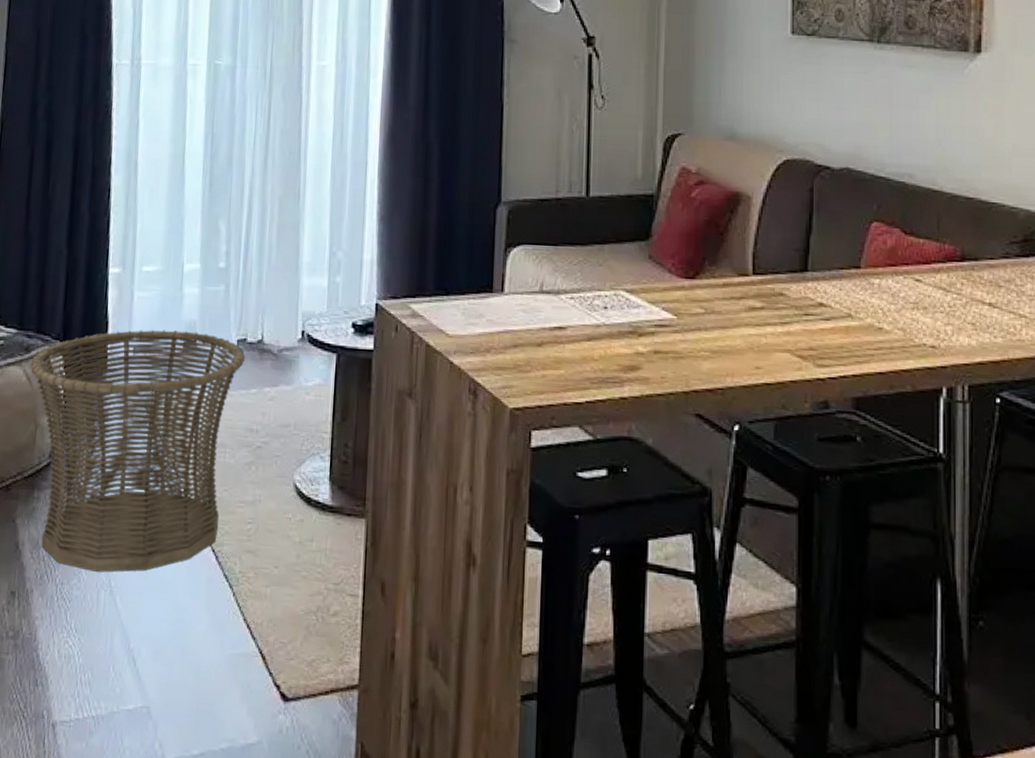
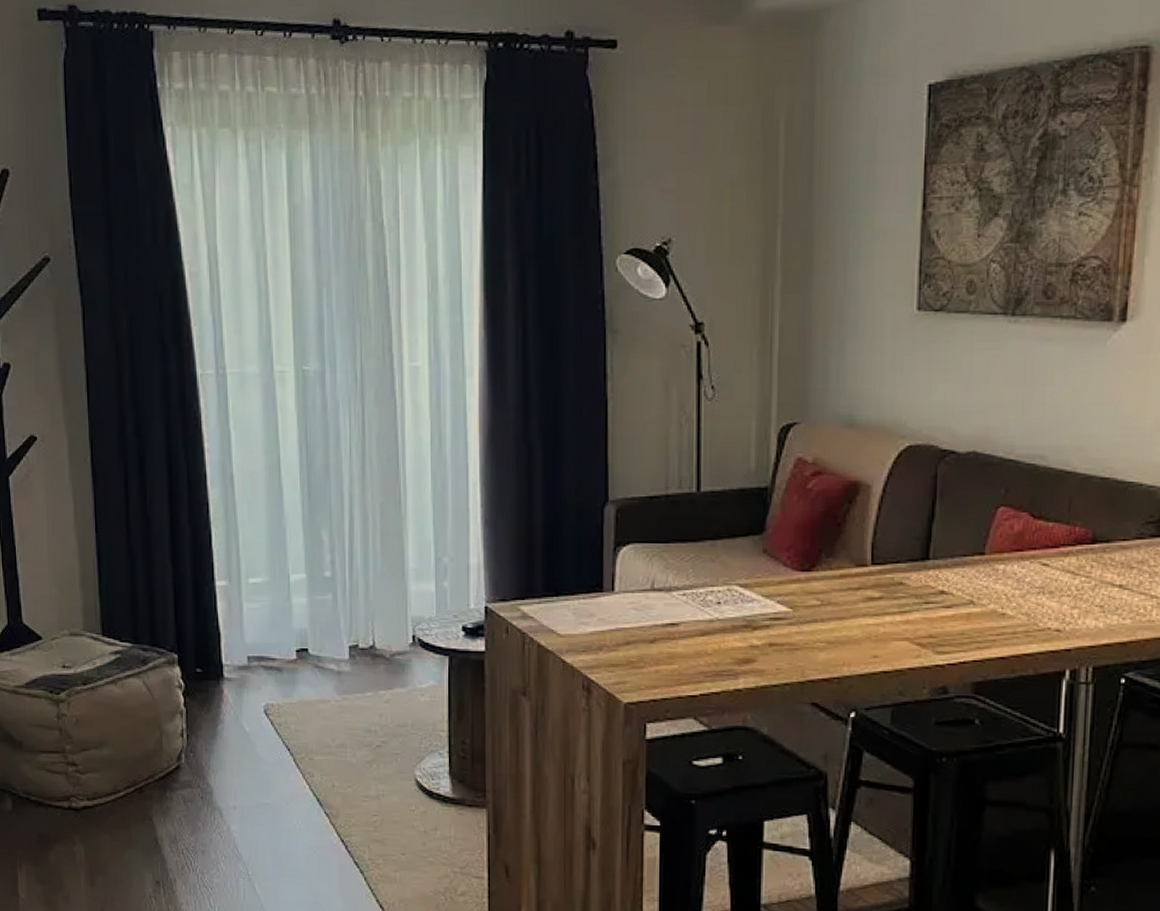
basket: present [30,329,245,572] -> none [149,639,358,863]

